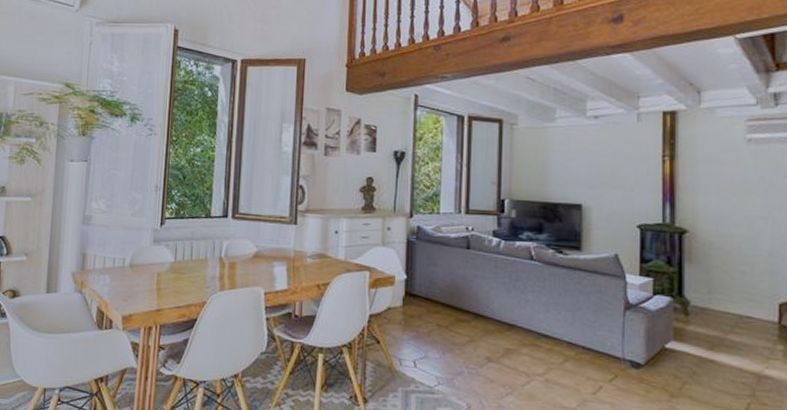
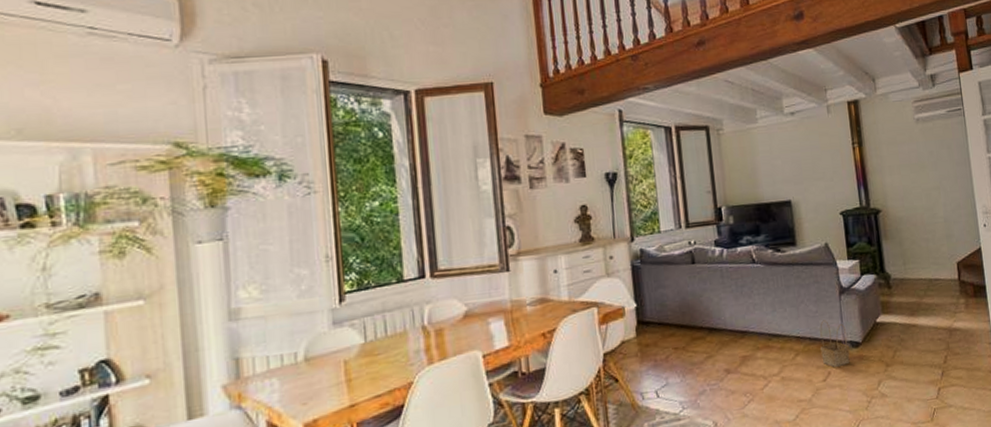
basket: none [594,332,629,384] -> present [820,319,850,368]

